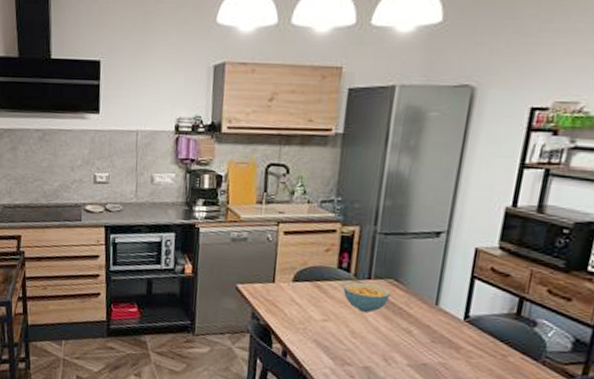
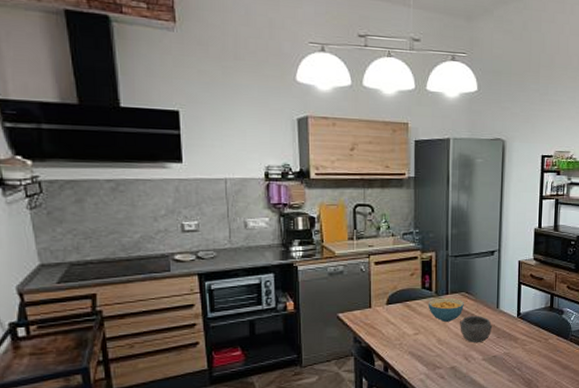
bowl: none [381,309,427,344] -> present [460,315,493,342]

